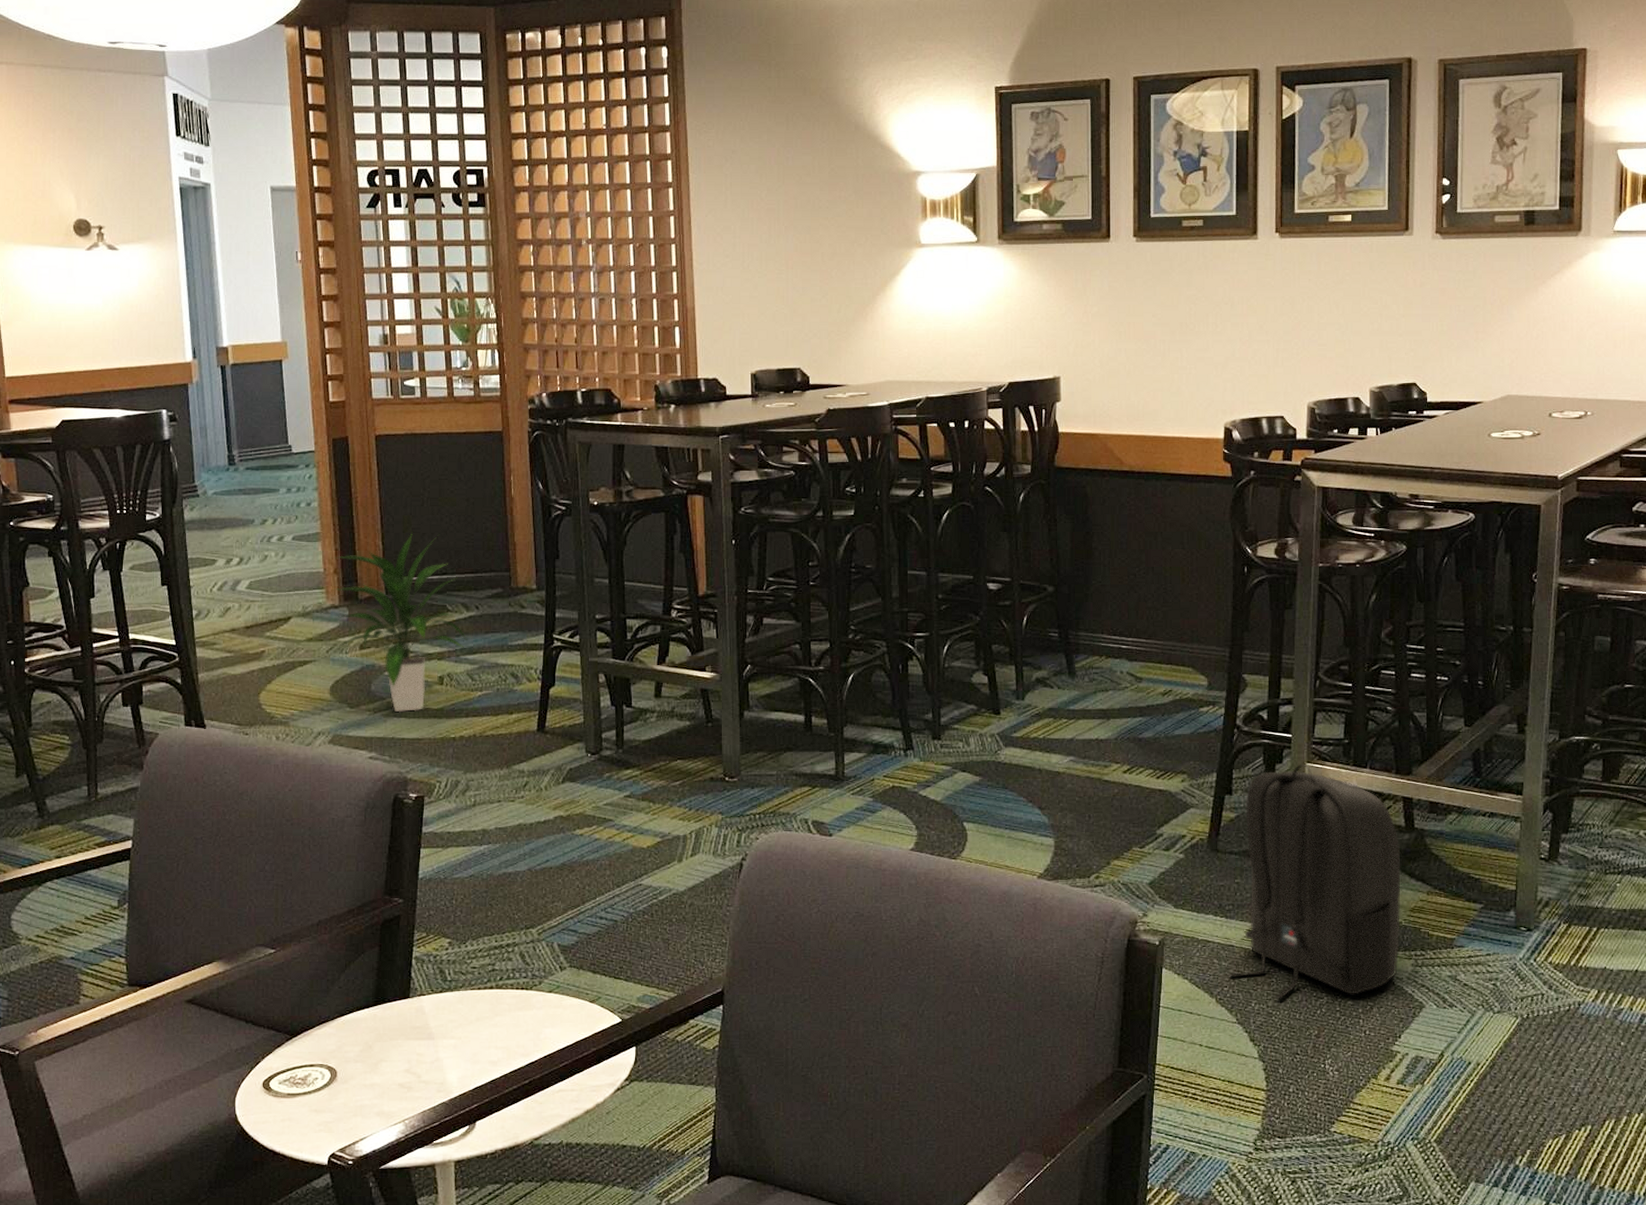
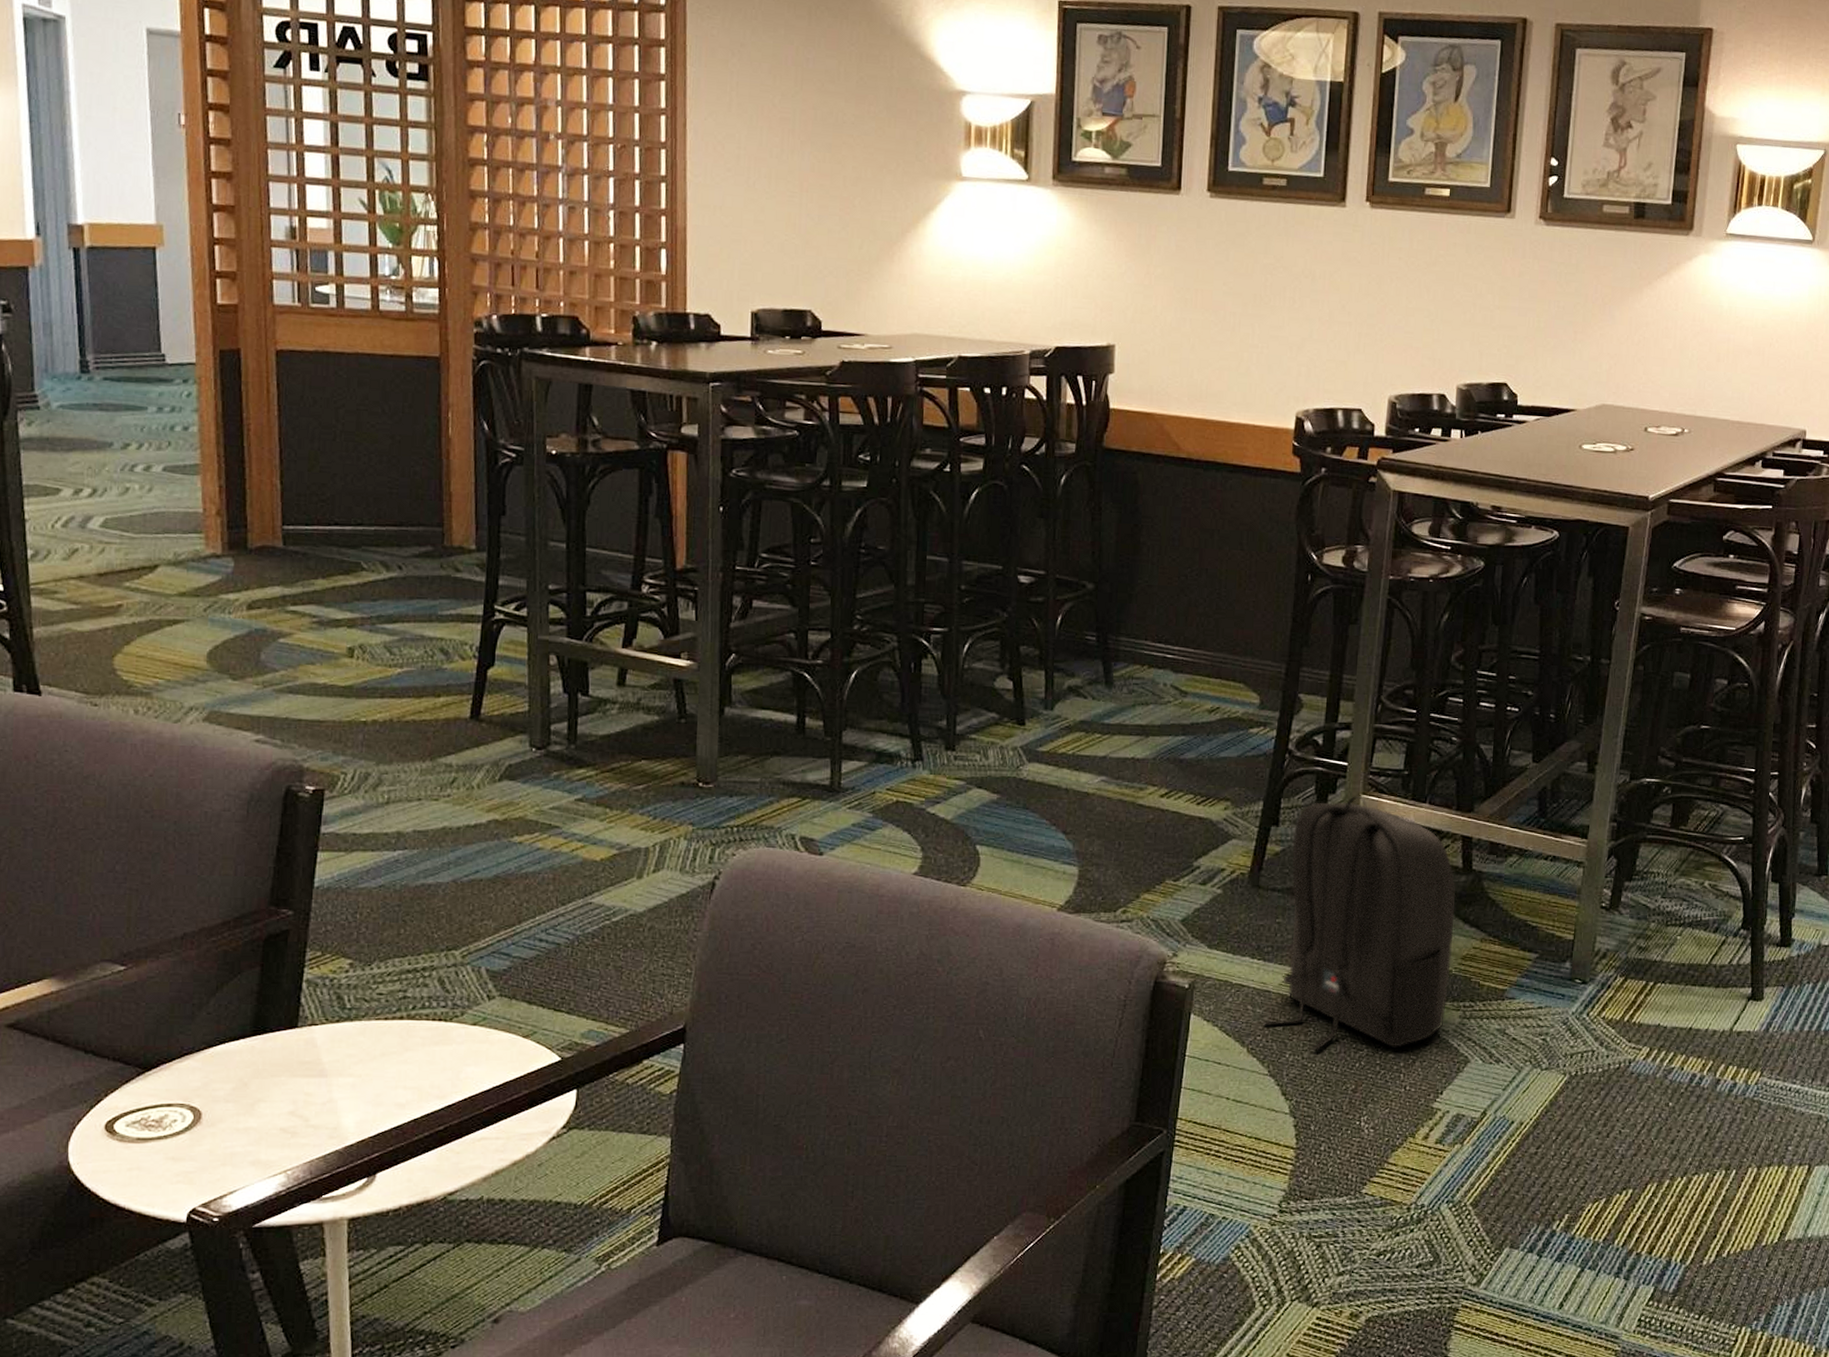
indoor plant: present [331,532,468,713] -> none [213,471,386,688]

